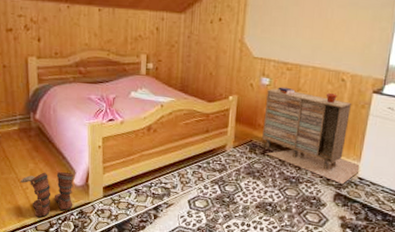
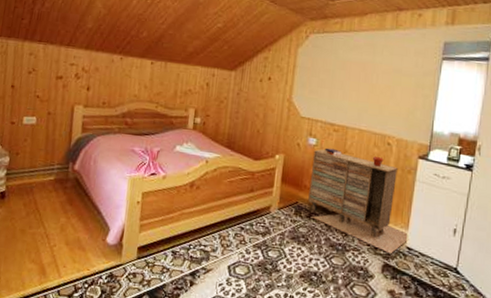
boots: present [19,172,75,218] -> none [47,228,109,280]

